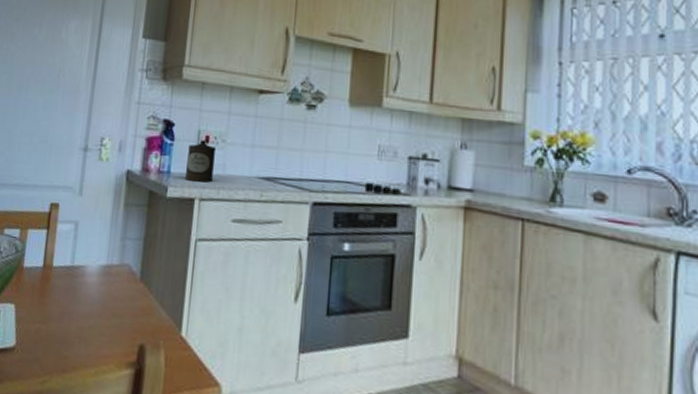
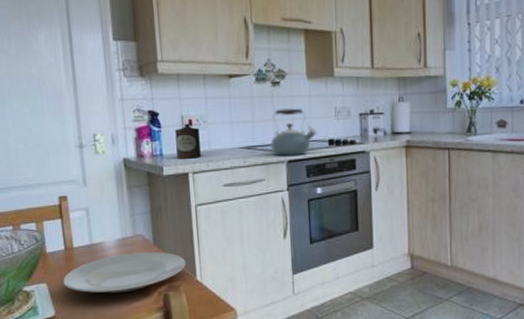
plate: none [32,284,173,335] -> present [63,252,186,293]
kettle: none [293,137,354,199] -> present [269,108,318,156]

